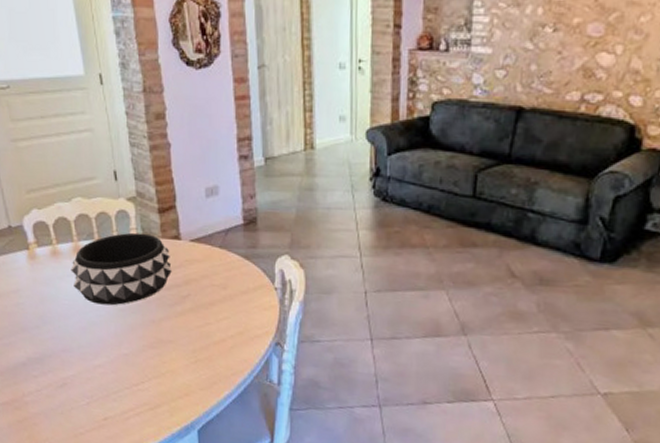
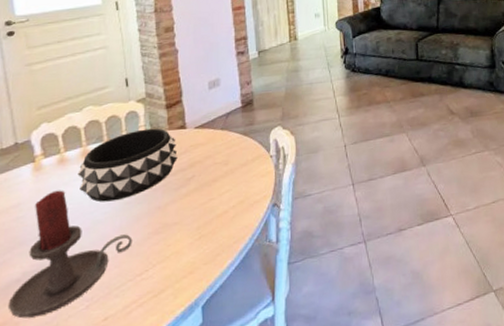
candle holder: none [17,283,128,402] -> present [7,190,133,319]

